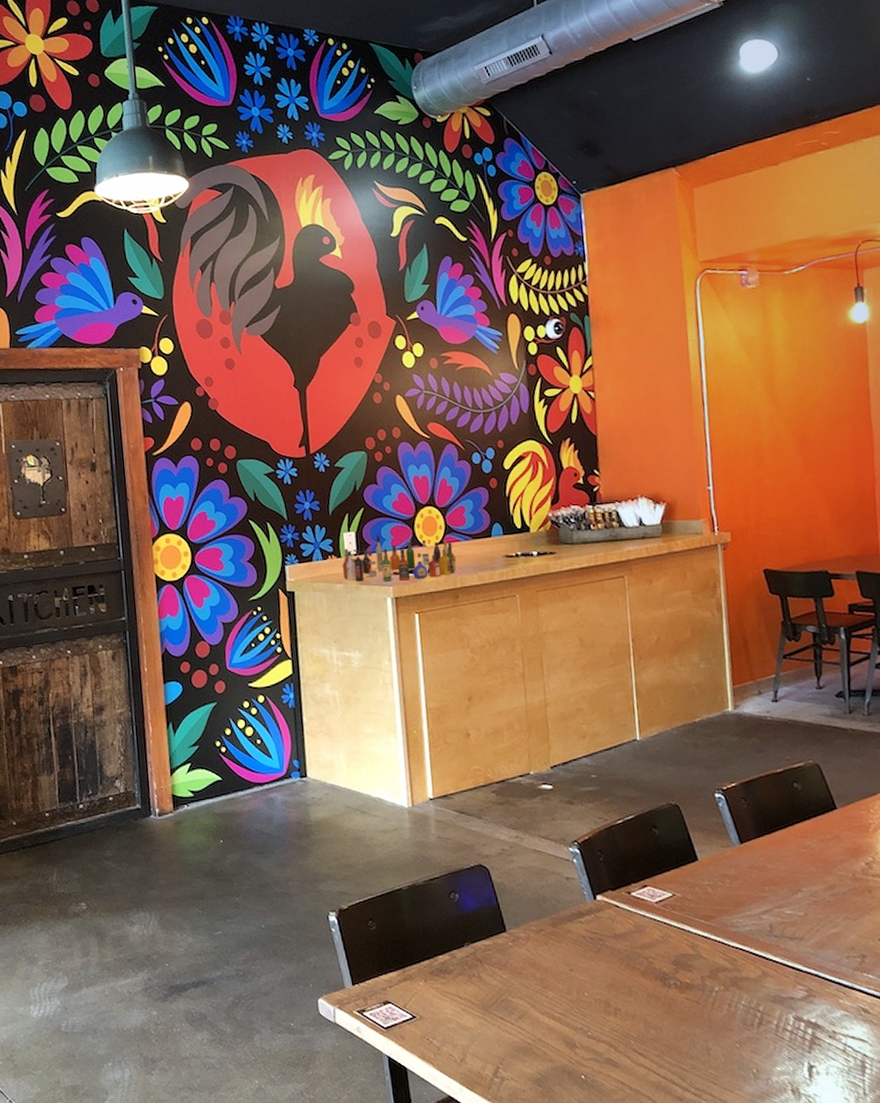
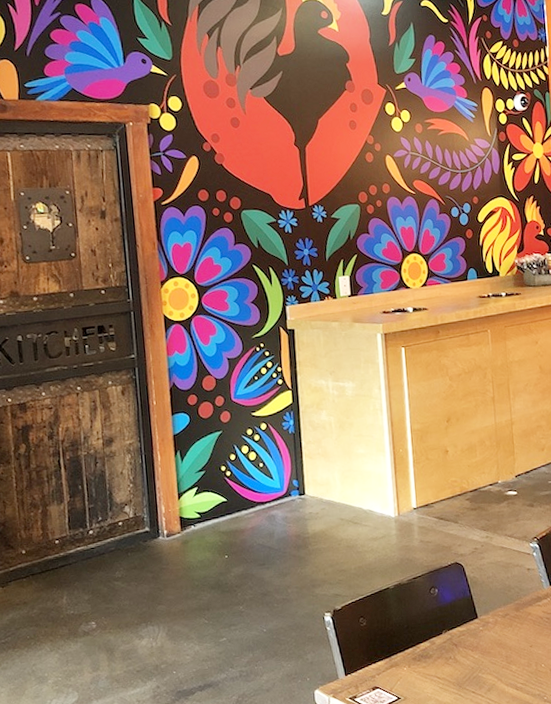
bottle collection: present [342,535,457,582] -> none [337,278,438,320]

